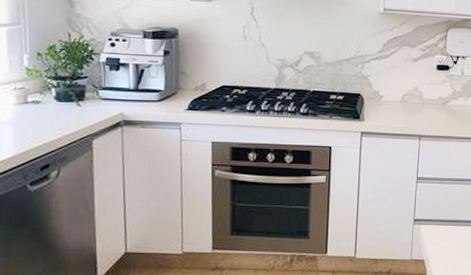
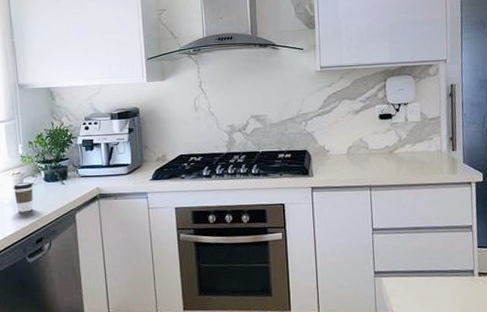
coffee cup: none [14,98,40,134] -> present [13,181,33,213]

